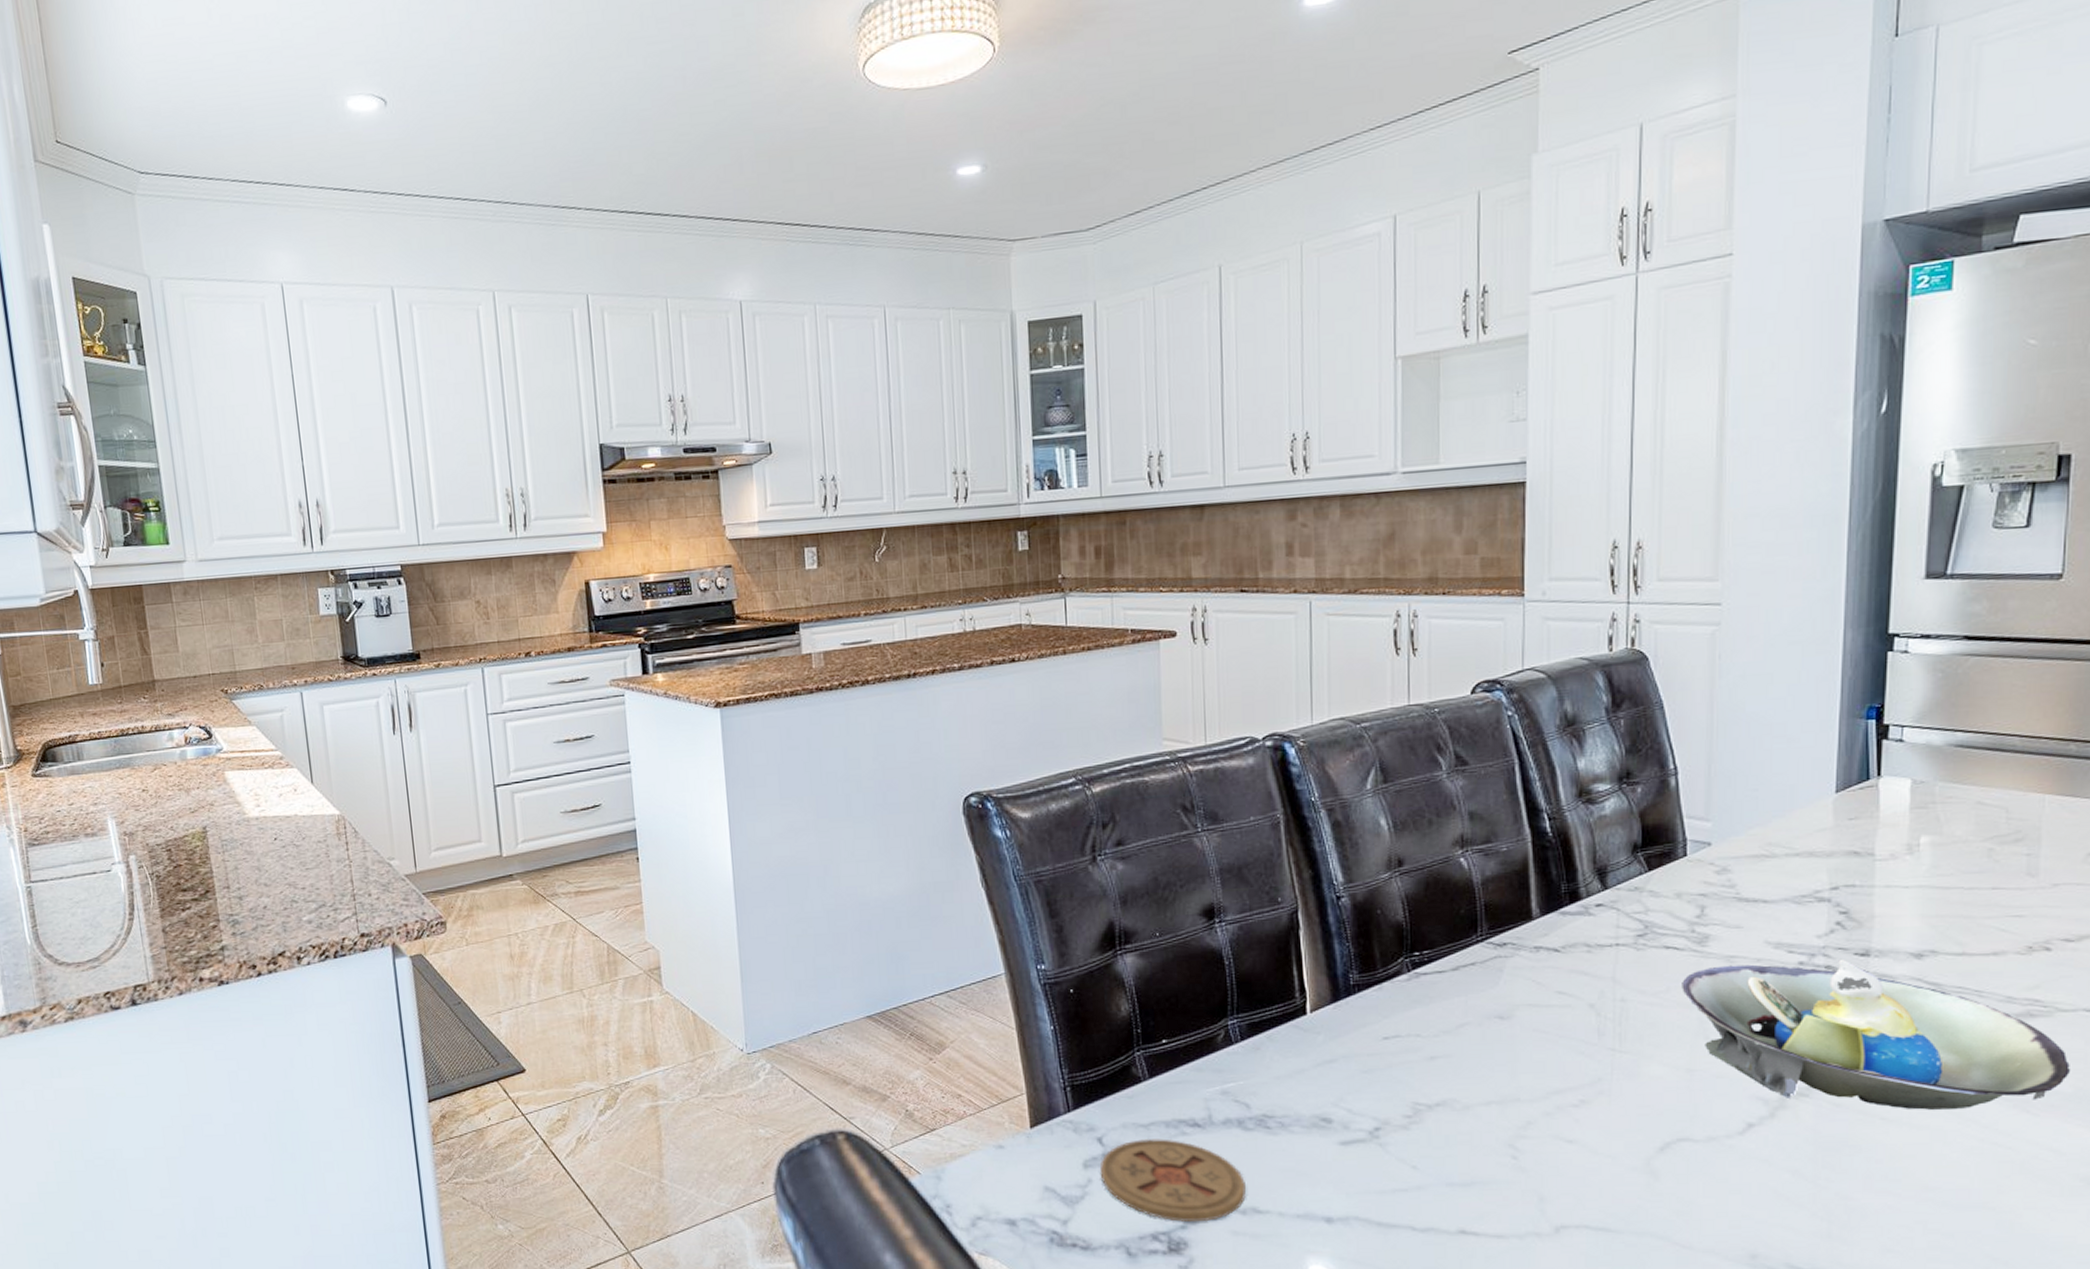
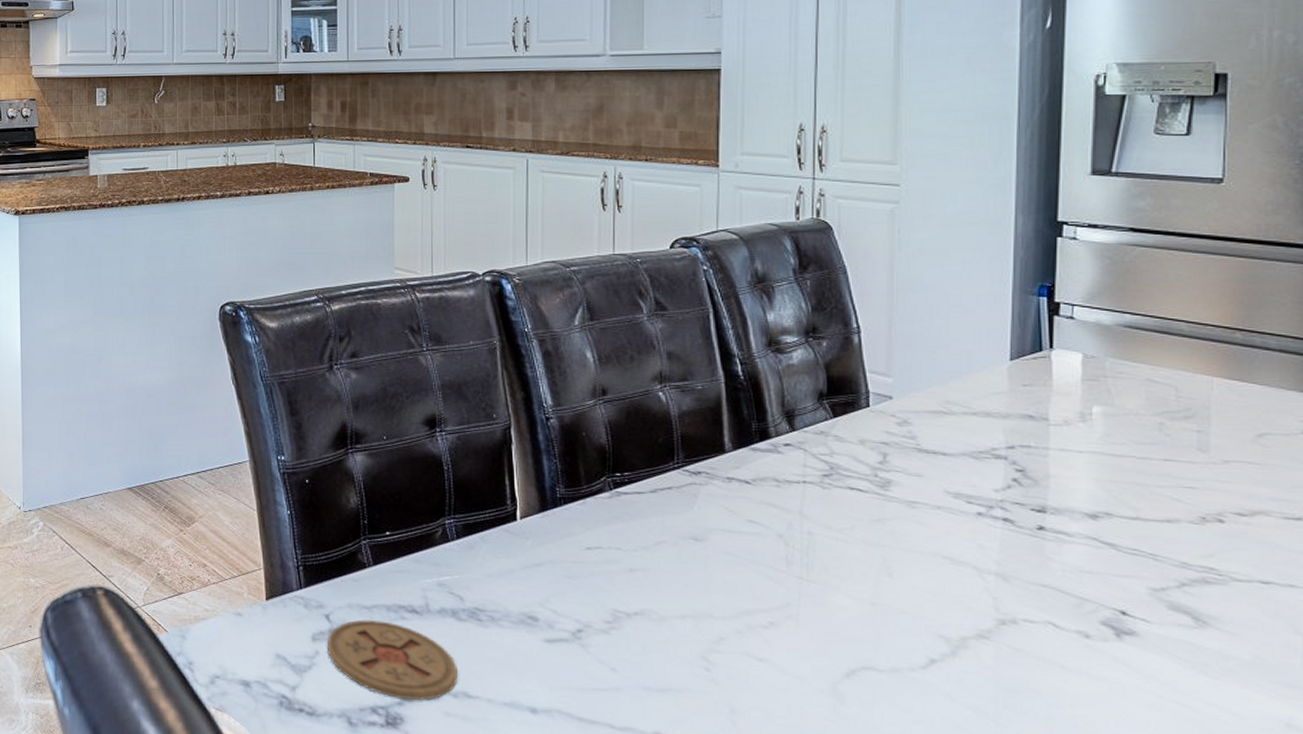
decorative bowl: present [1682,960,2070,1110] -> none [865,509,1247,665]

